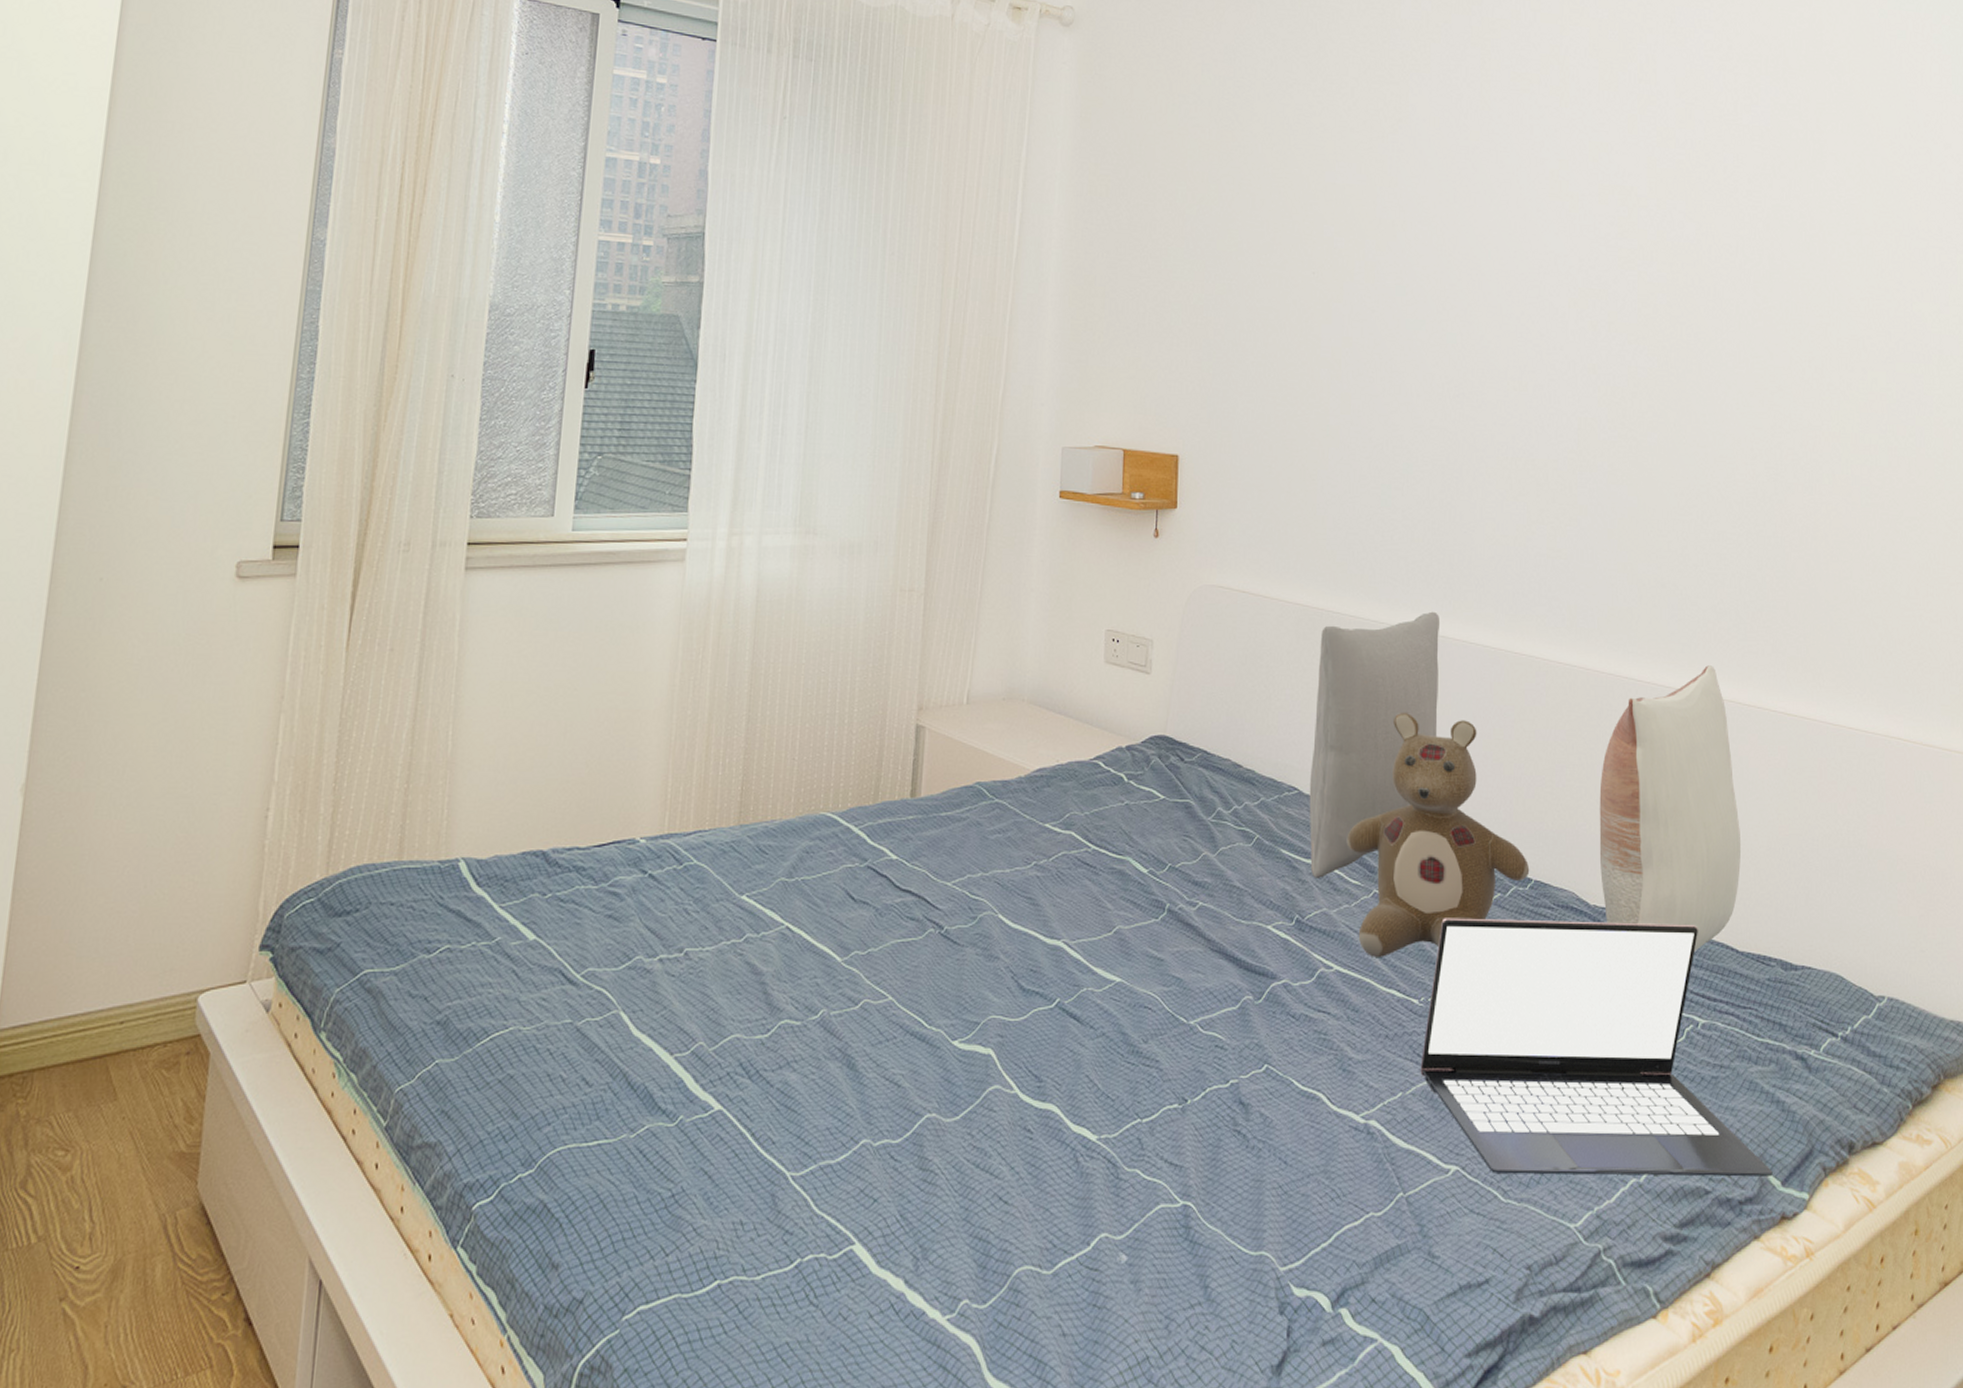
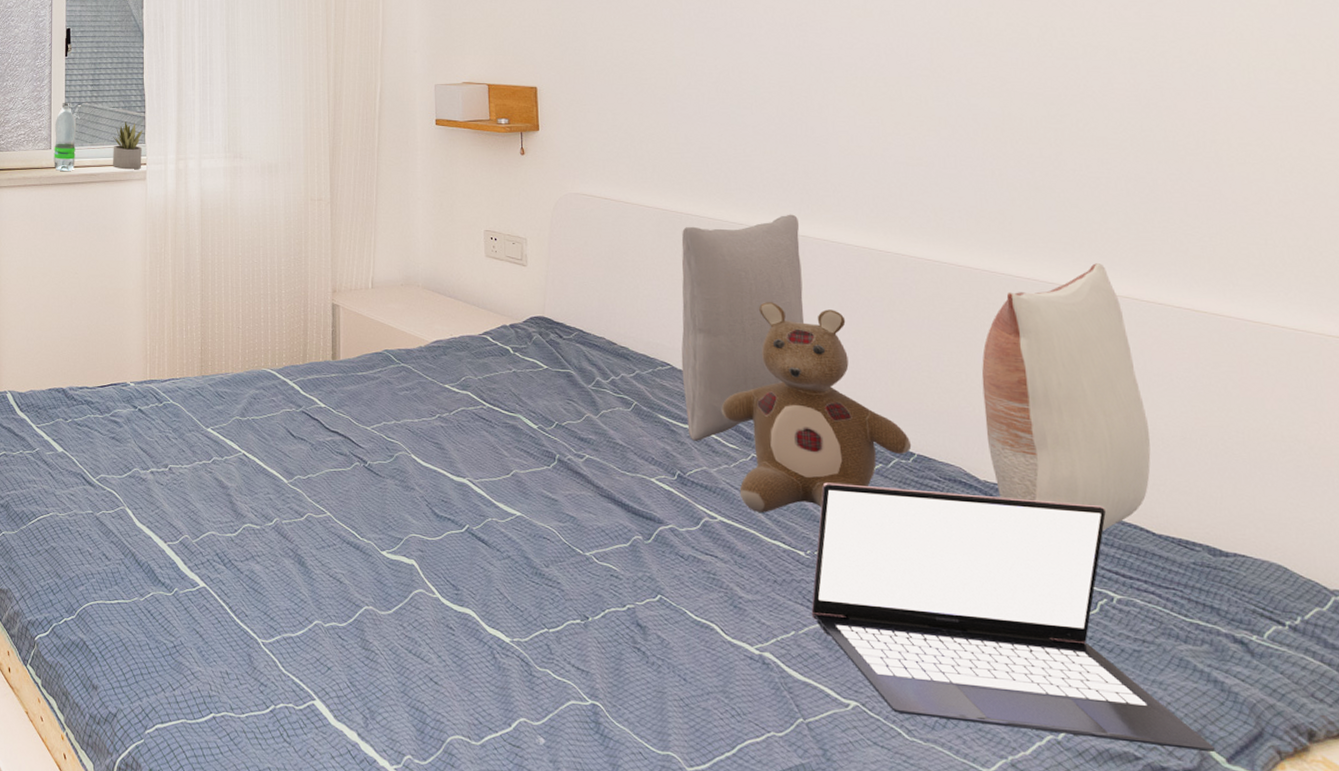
bottle: none [555,452,594,548] -> present [54,103,77,172]
succulent plant: none [640,481,686,548] -> present [113,121,143,170]

